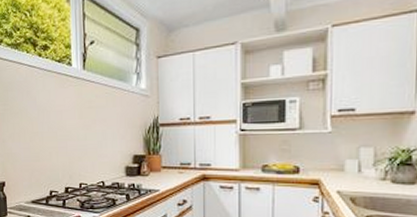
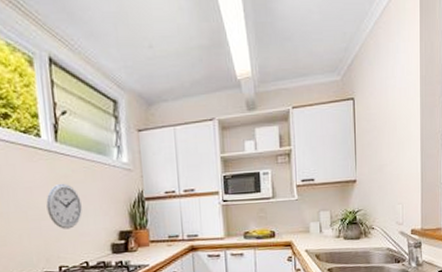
wall clock: none [73,107,102,150] -> present [46,183,82,229]

